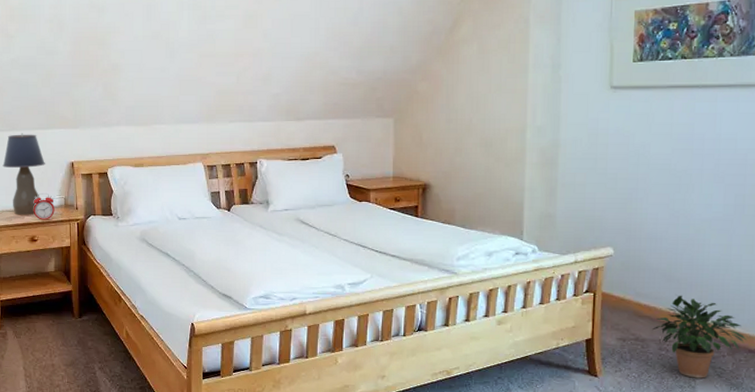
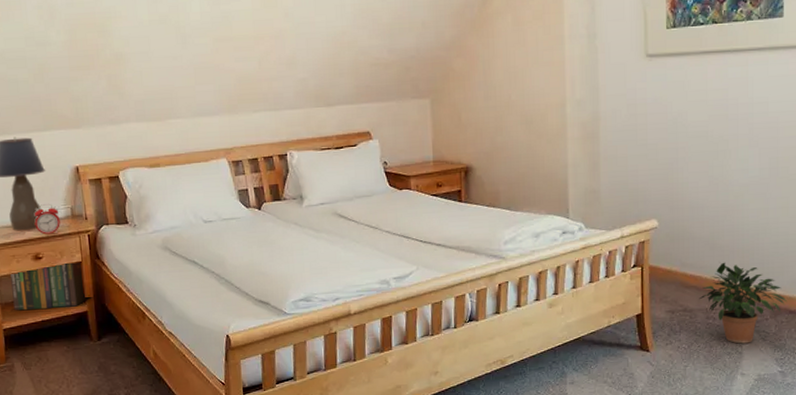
books: none [10,247,75,286] -> present [10,263,90,311]

